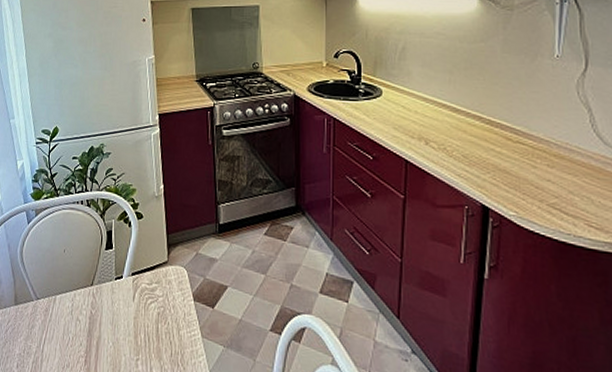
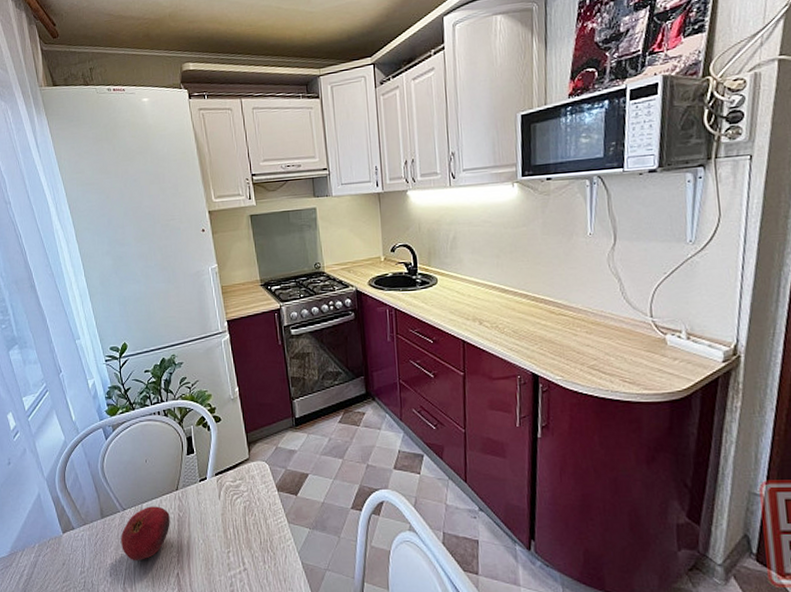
fruit: none [30,299,82,356] -> present [120,506,170,561]

